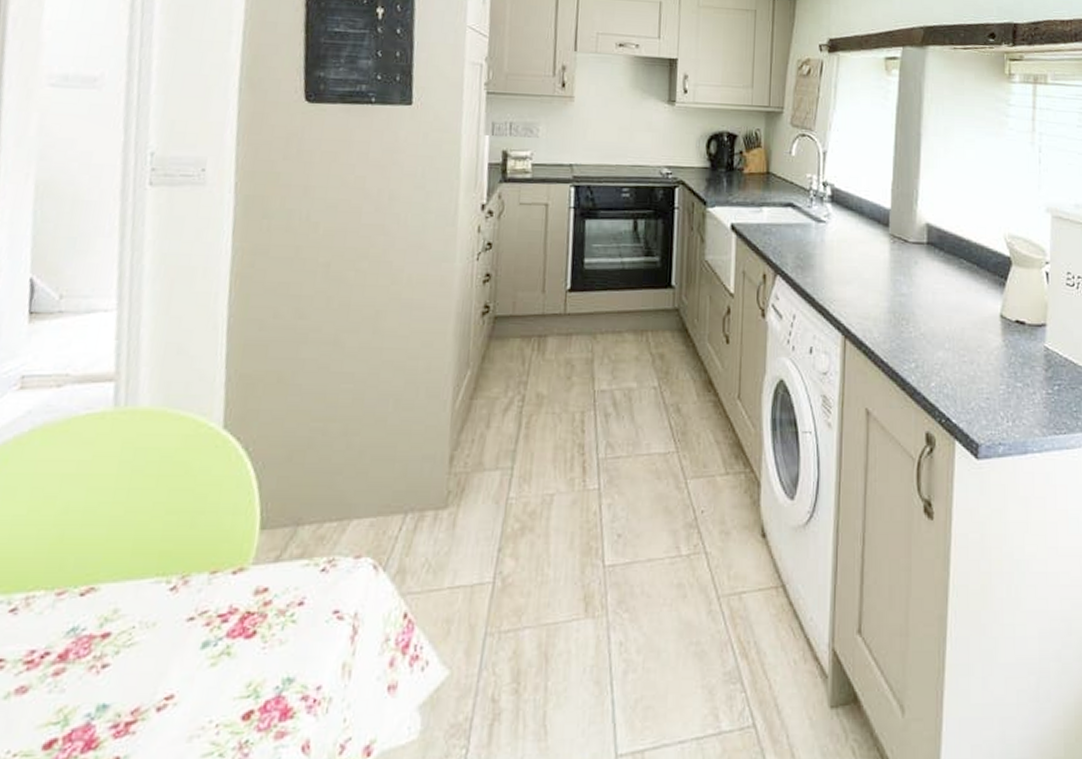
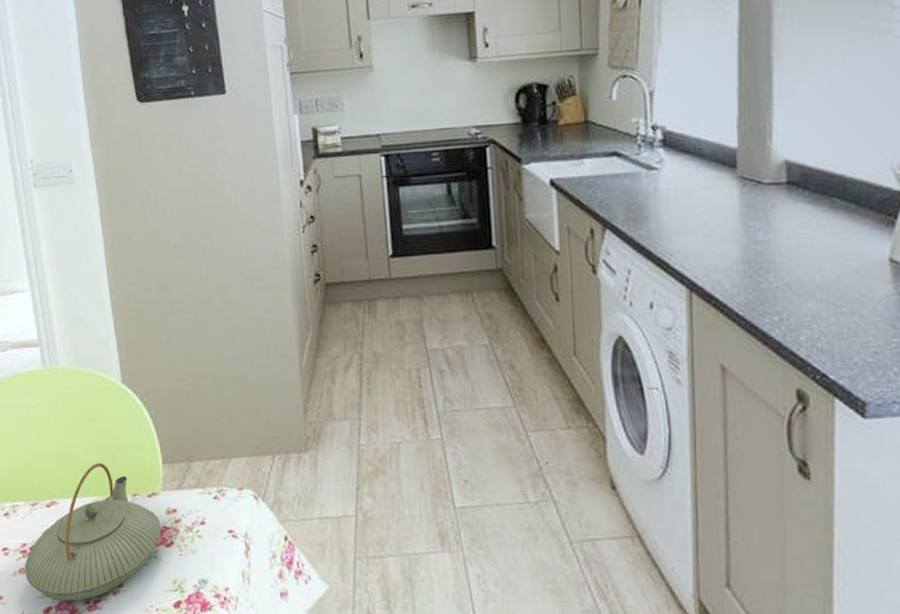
teapot: none [24,533,244,727] -> present [24,463,162,602]

